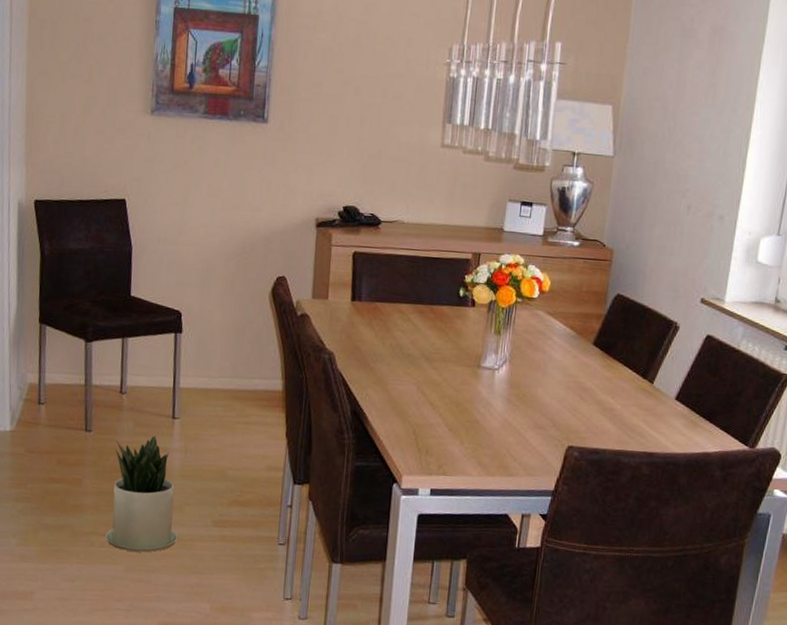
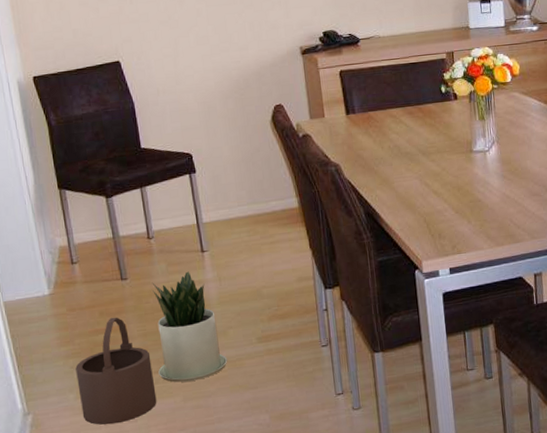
wooden bucket: none [21,468,101,579] -> present [75,317,157,425]

